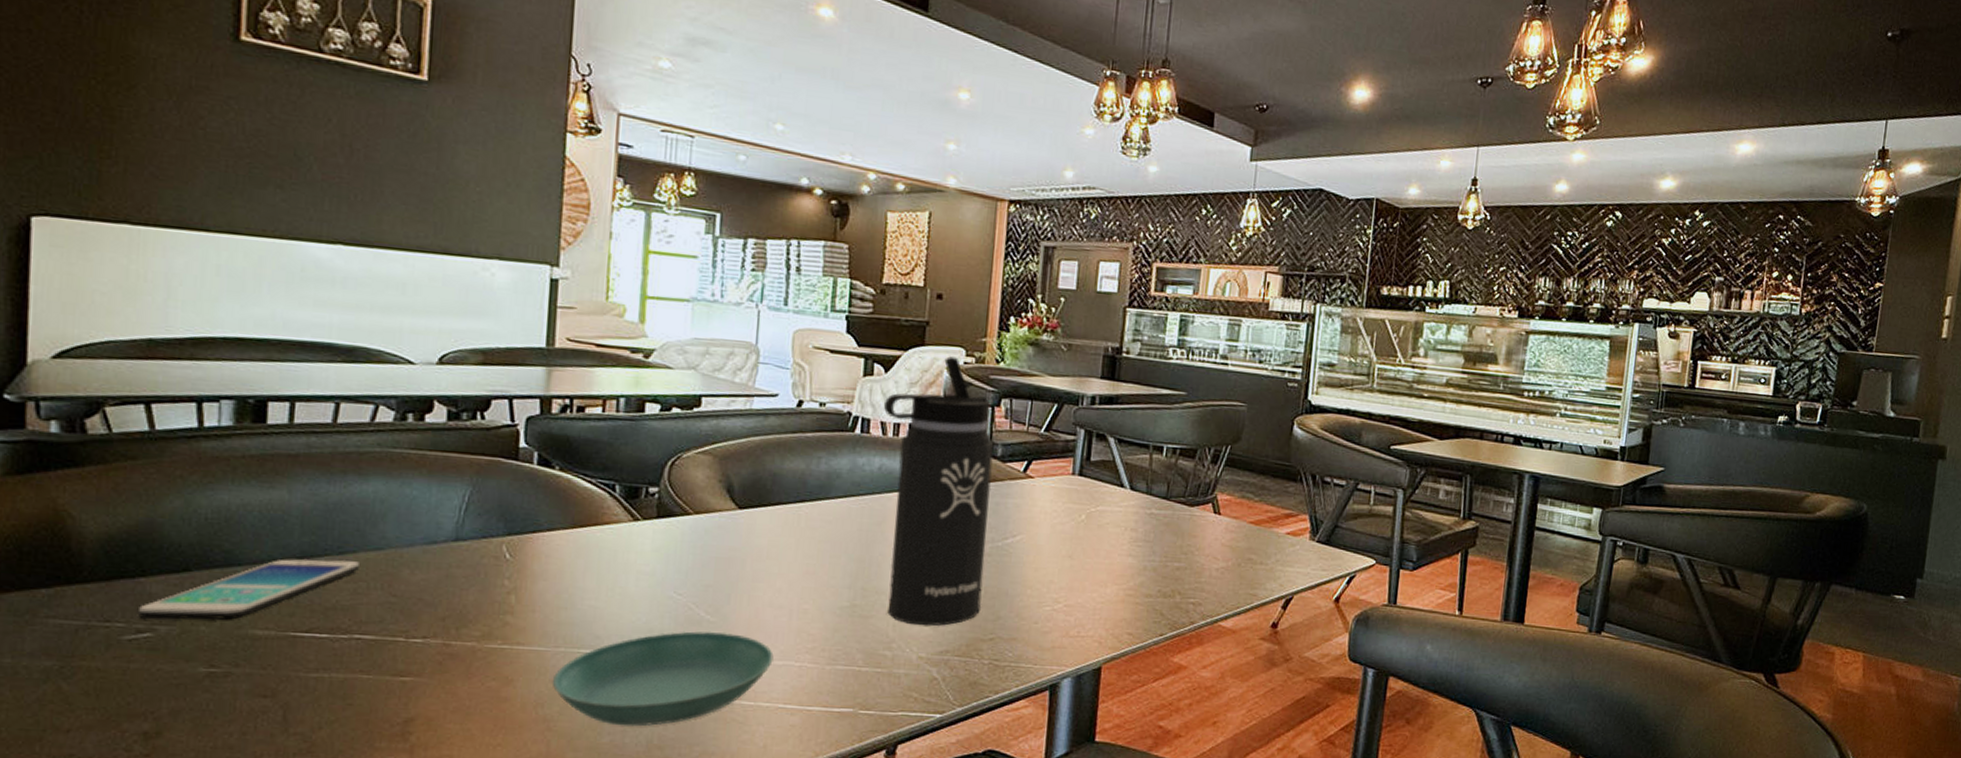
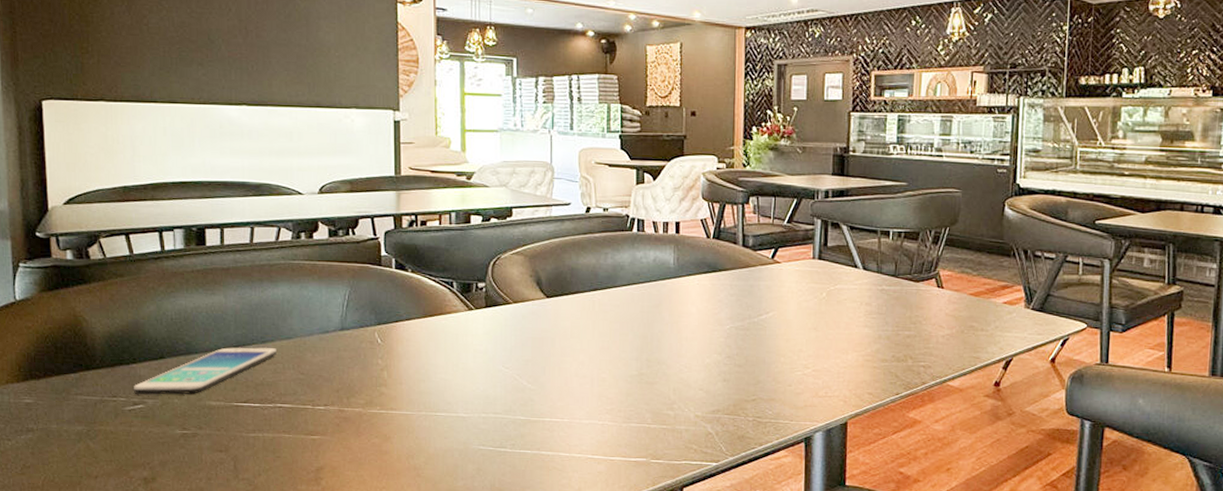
saucer: present [552,631,774,727] -> none [418,397,581,473]
thermos bottle: present [884,356,994,626] -> none [655,164,746,390]

